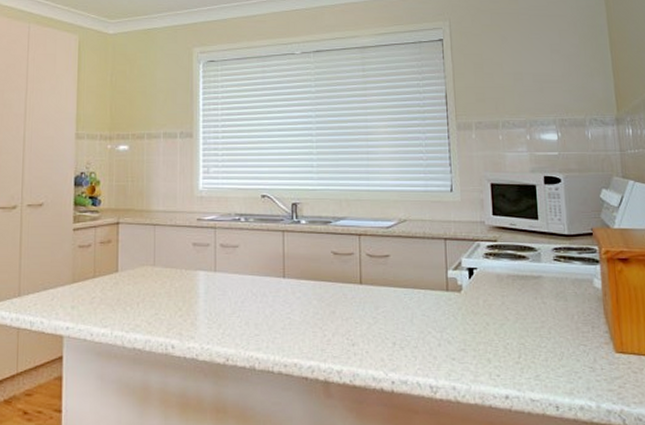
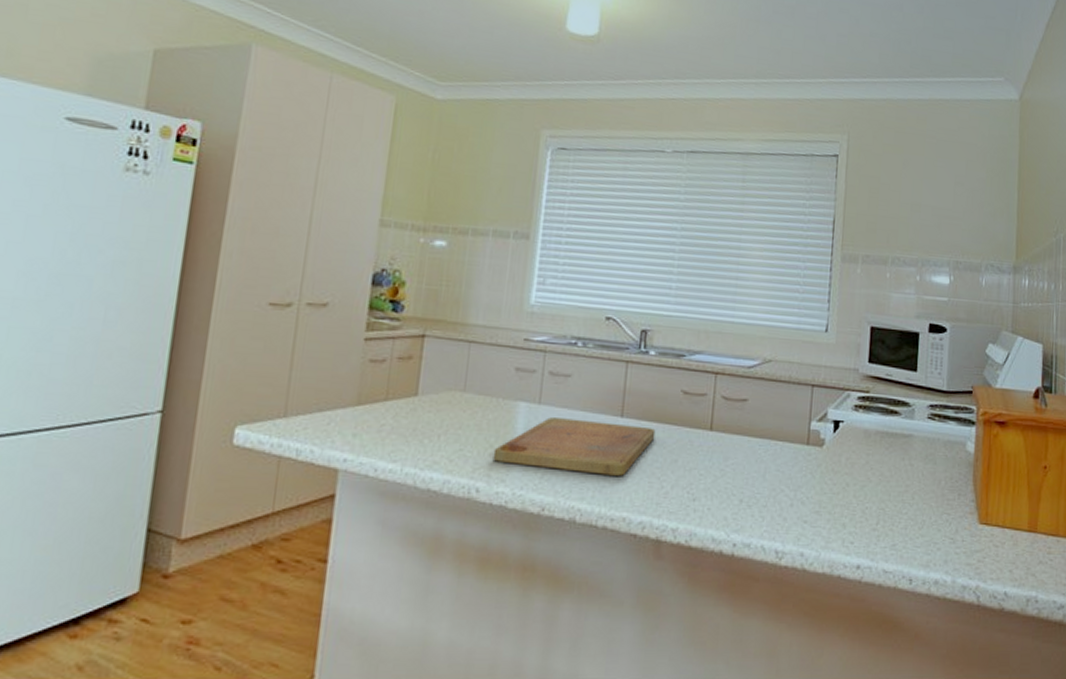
cutting board: none [182,282,314,328] -> present [493,417,656,476]

